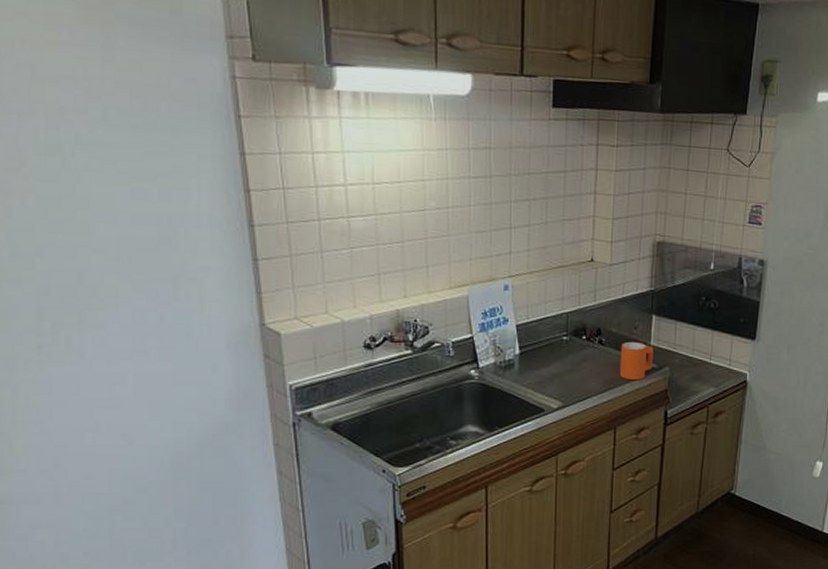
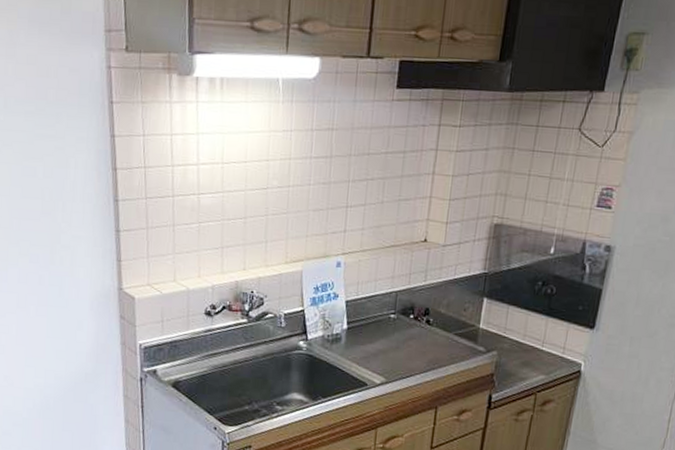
mug: present [619,341,654,381] -> none [445,323,482,363]

